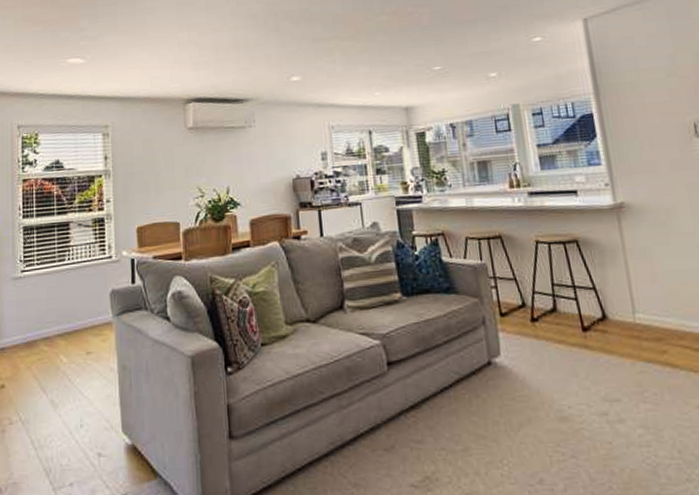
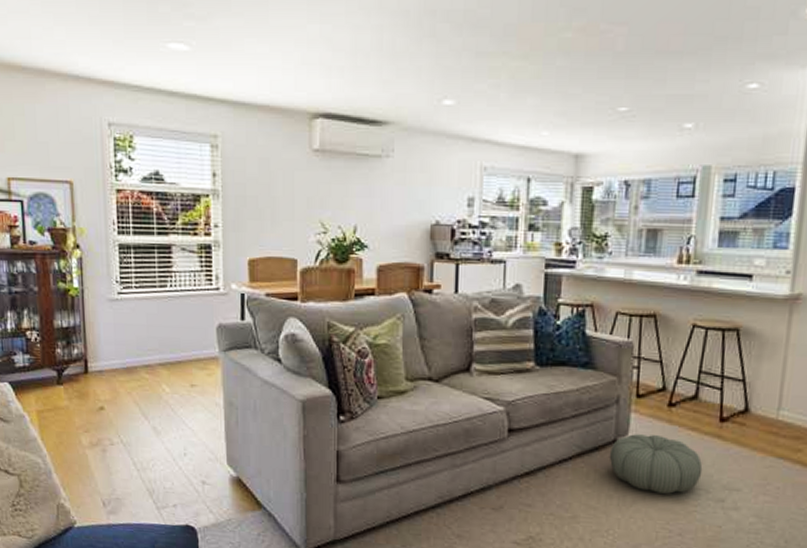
pouf: none [486,352,580,413] -> present [609,434,703,494]

